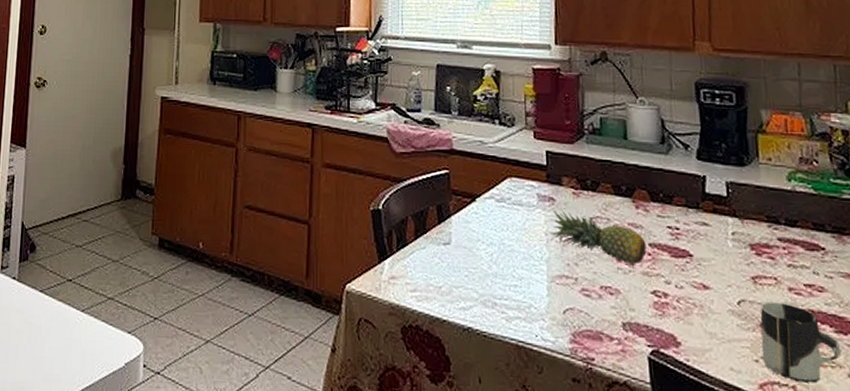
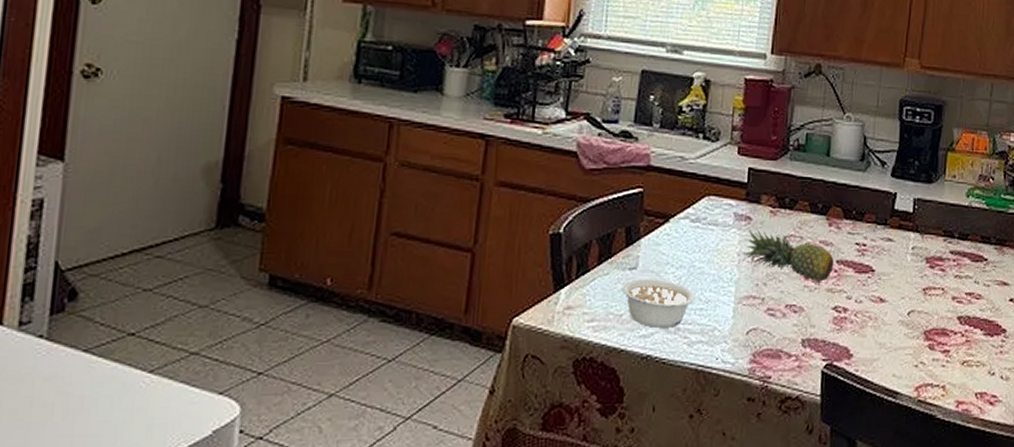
legume: none [437,254,509,302] -> present [620,279,696,328]
cup: present [760,302,842,384] -> none [921,311,987,382]

